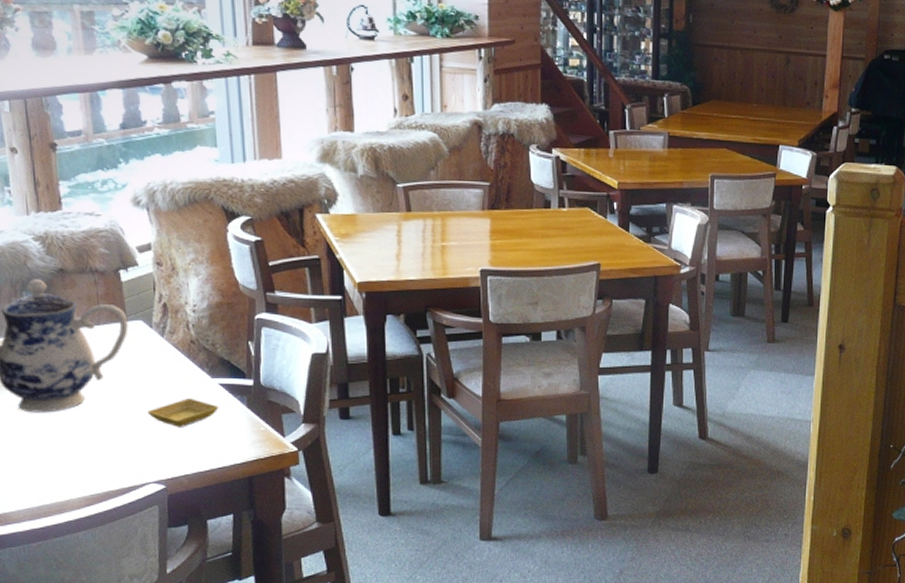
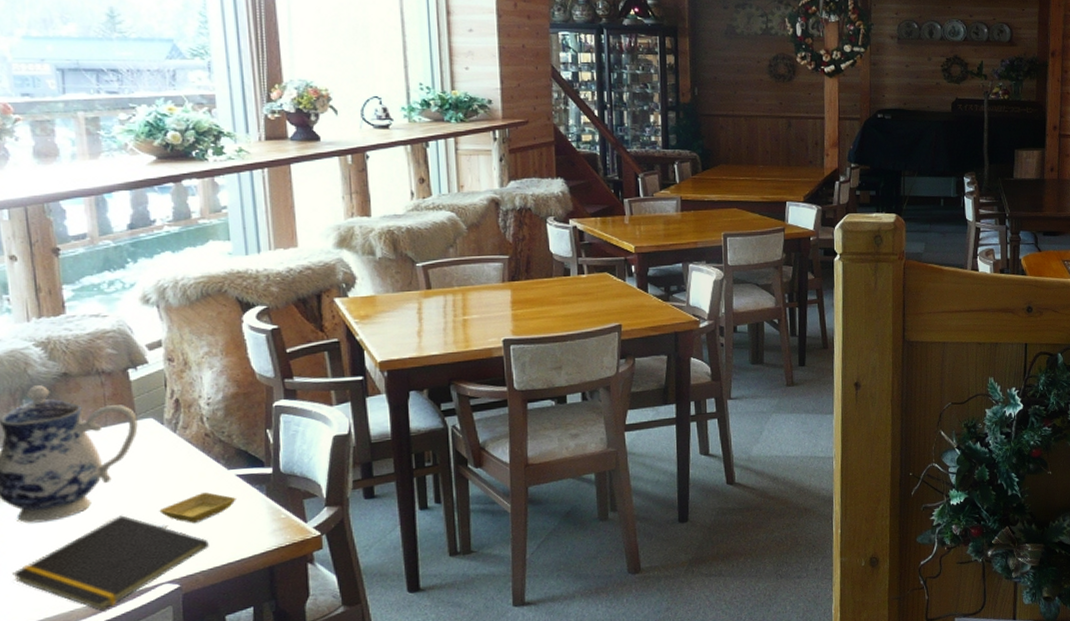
notepad: none [14,413,193,504] -> present [12,515,209,612]

